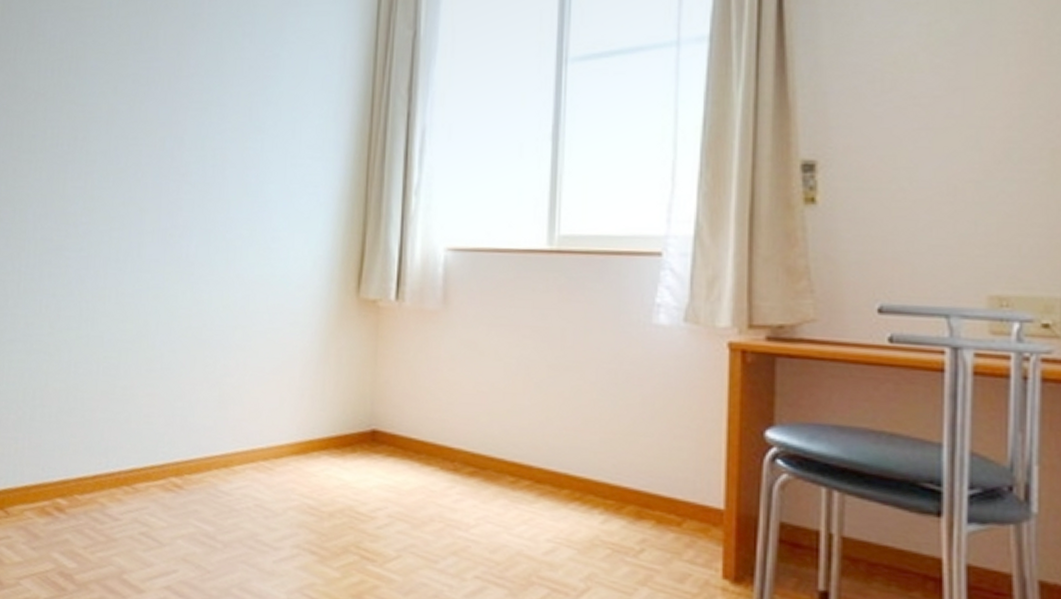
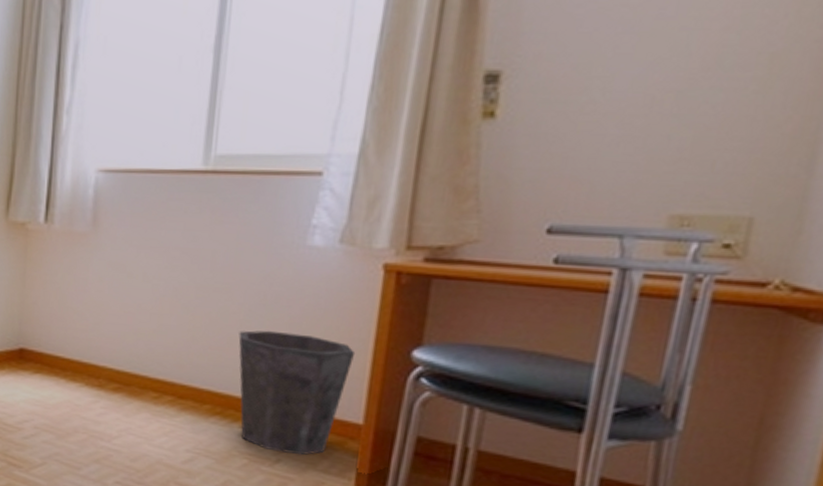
waste bin: none [593,410,710,544] -> present [238,330,356,456]

